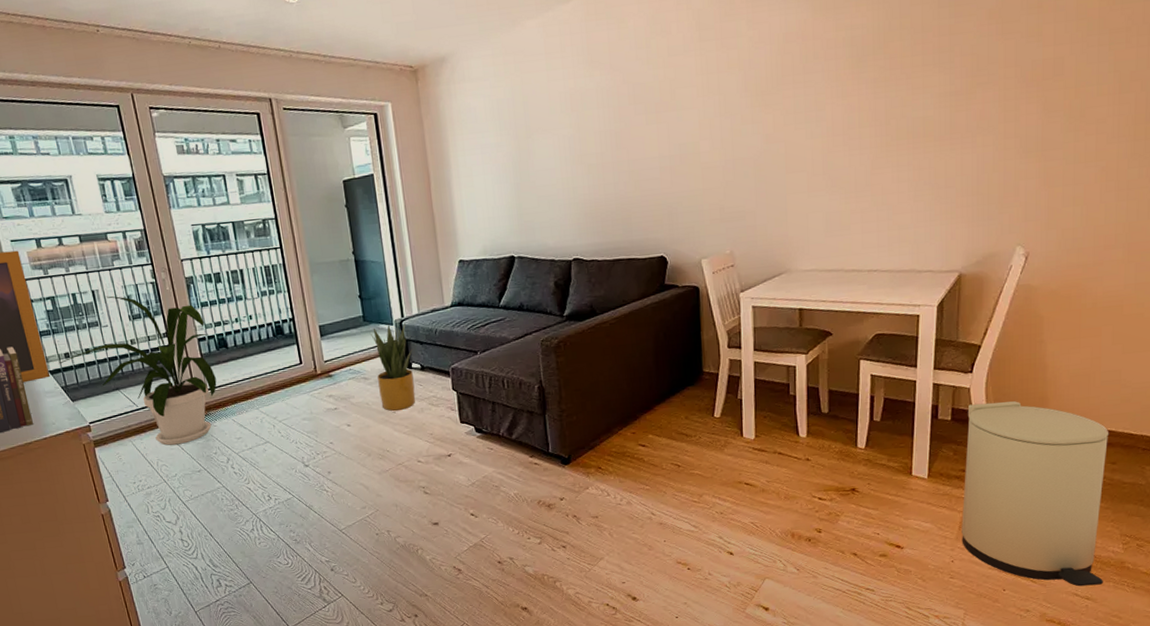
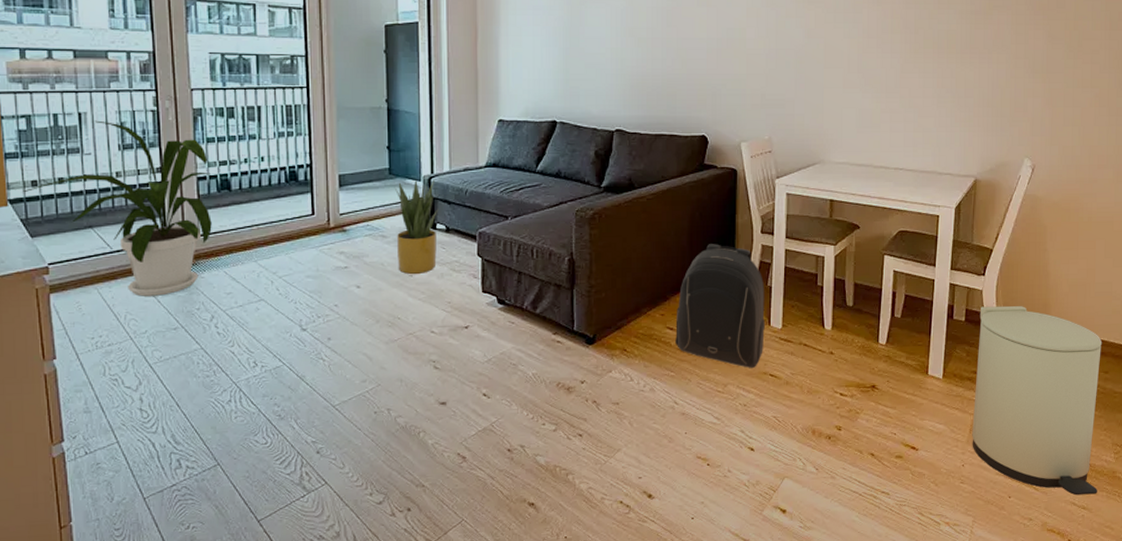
backpack: none [647,362,738,478] -> present [675,244,765,368]

